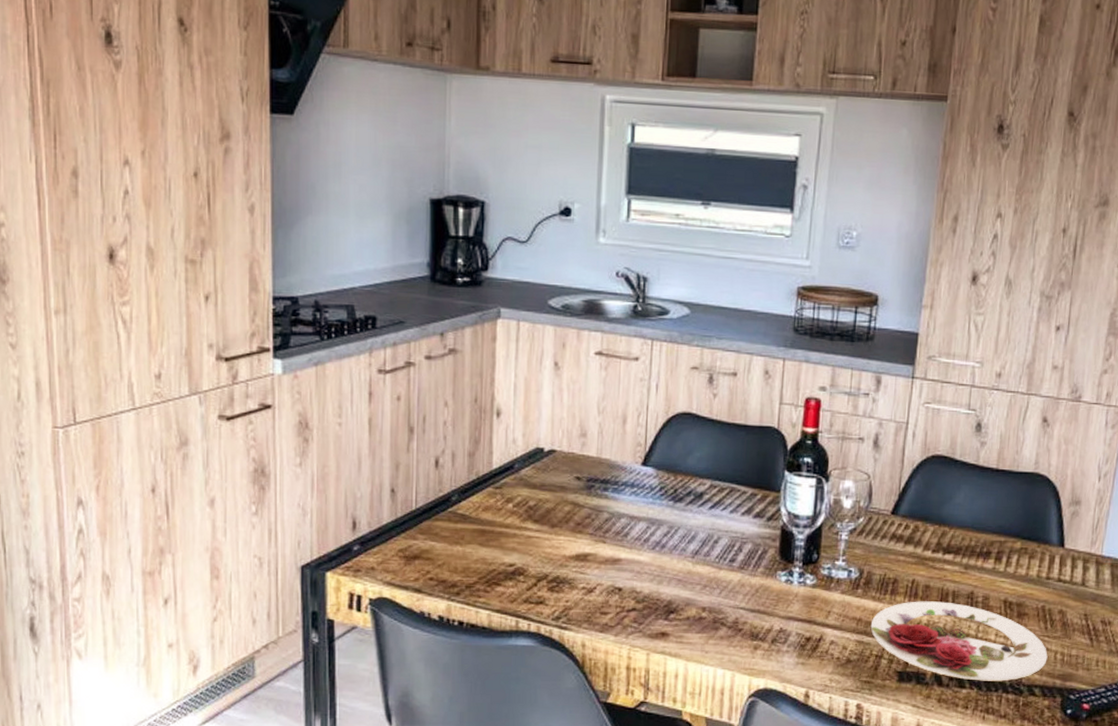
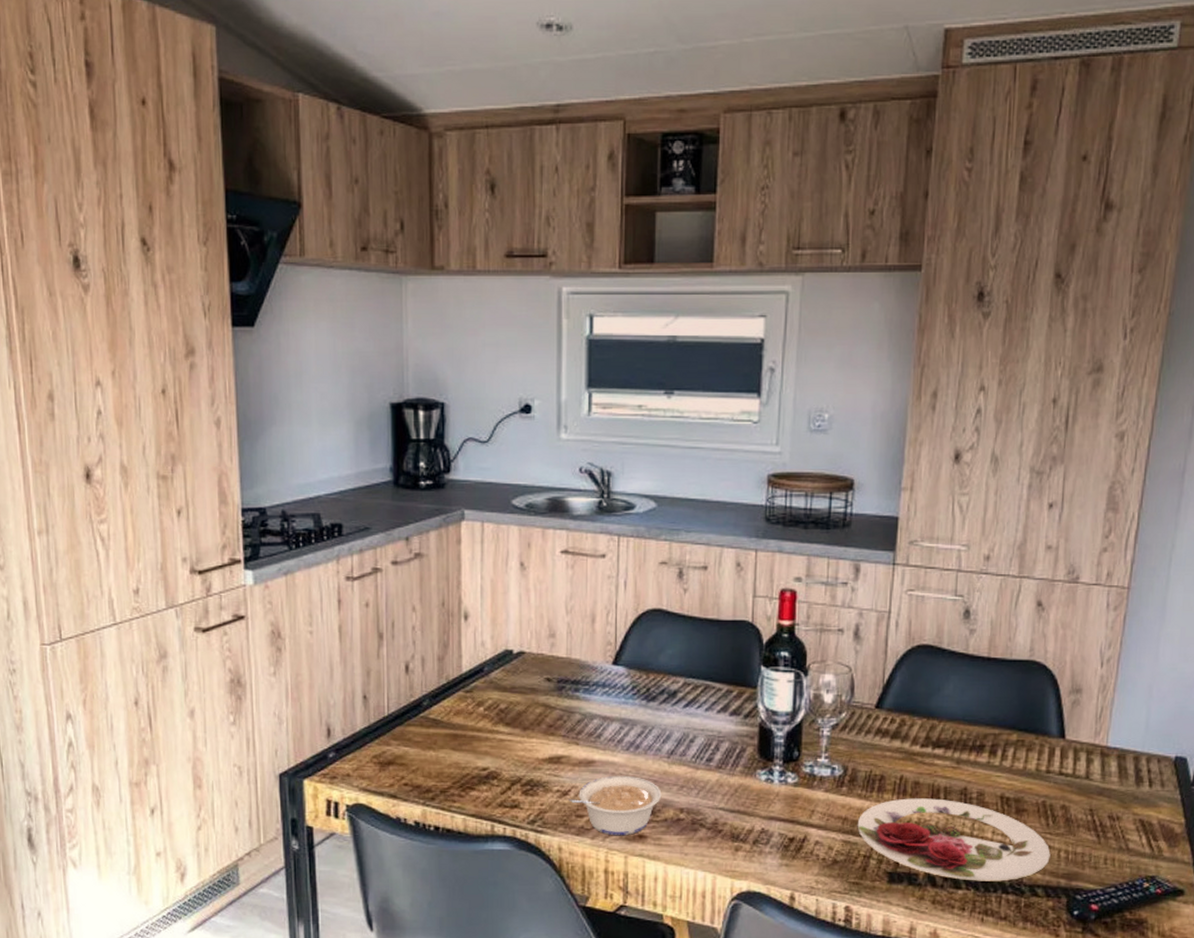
legume: none [592,573,685,634] -> present [567,775,662,836]

